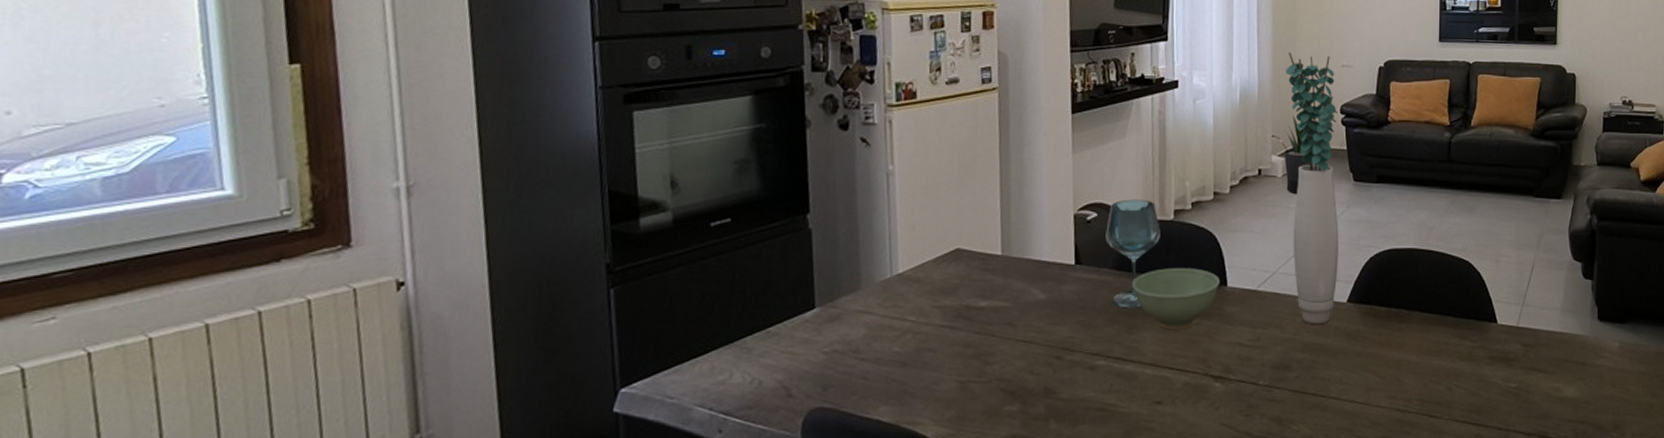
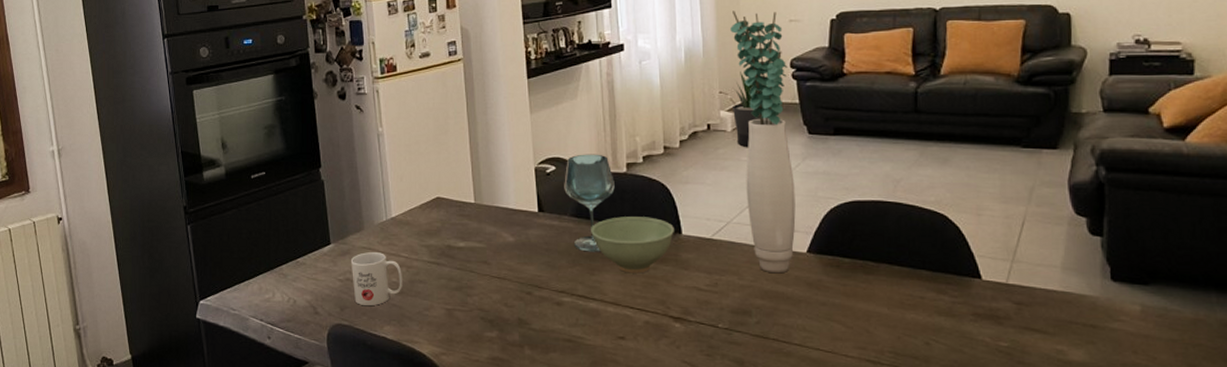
mug: none [840,317,908,384] -> present [350,252,404,307]

